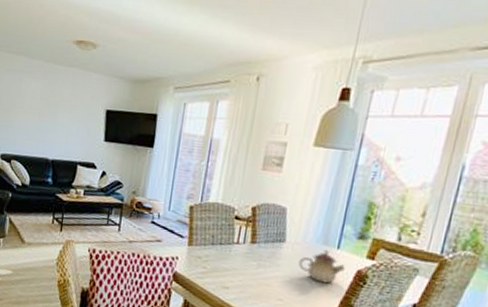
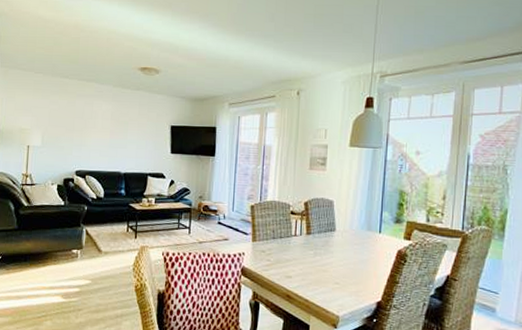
teapot: present [298,249,345,284] -> none [349,234,388,265]

